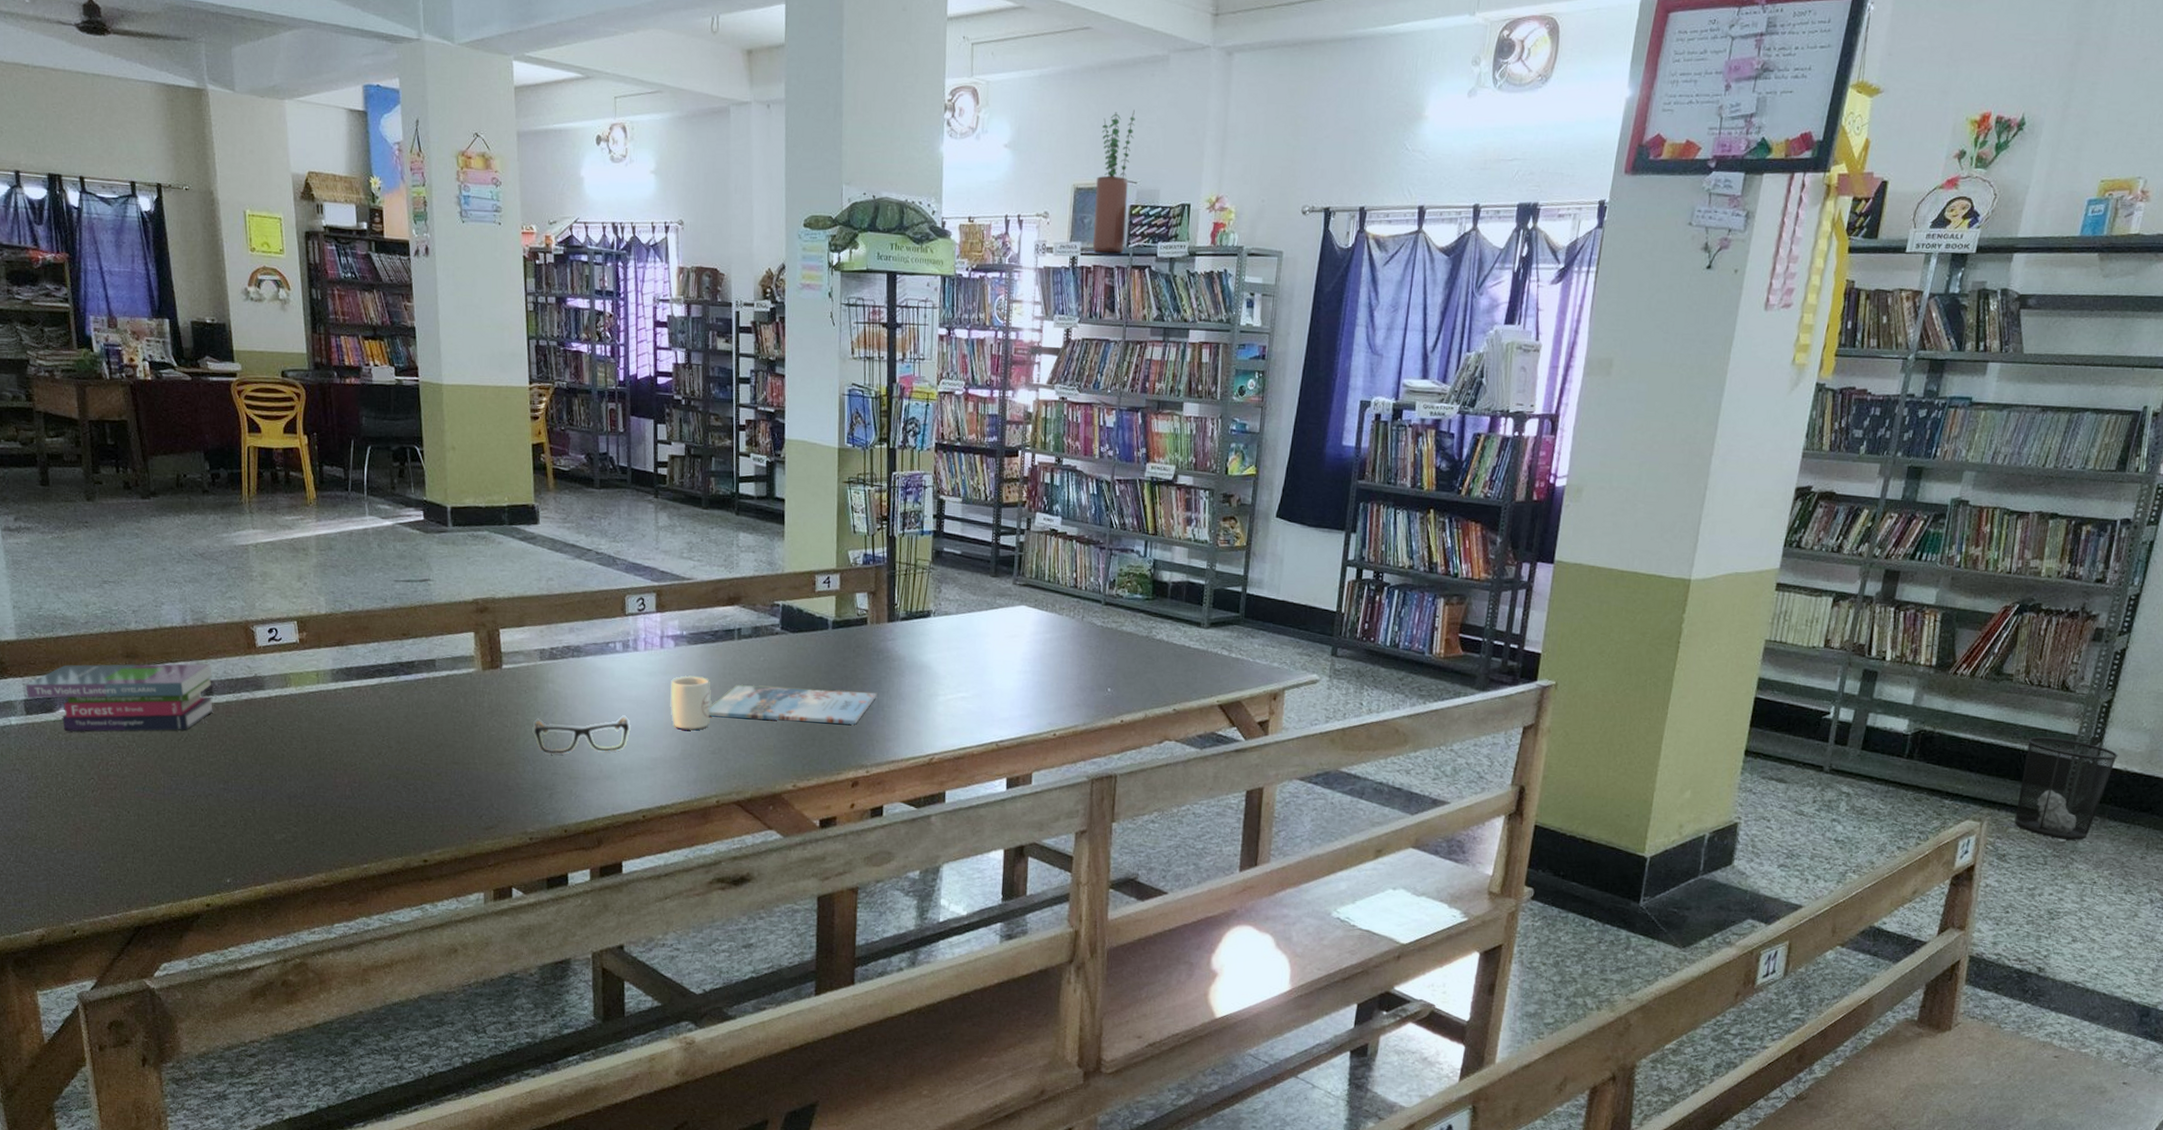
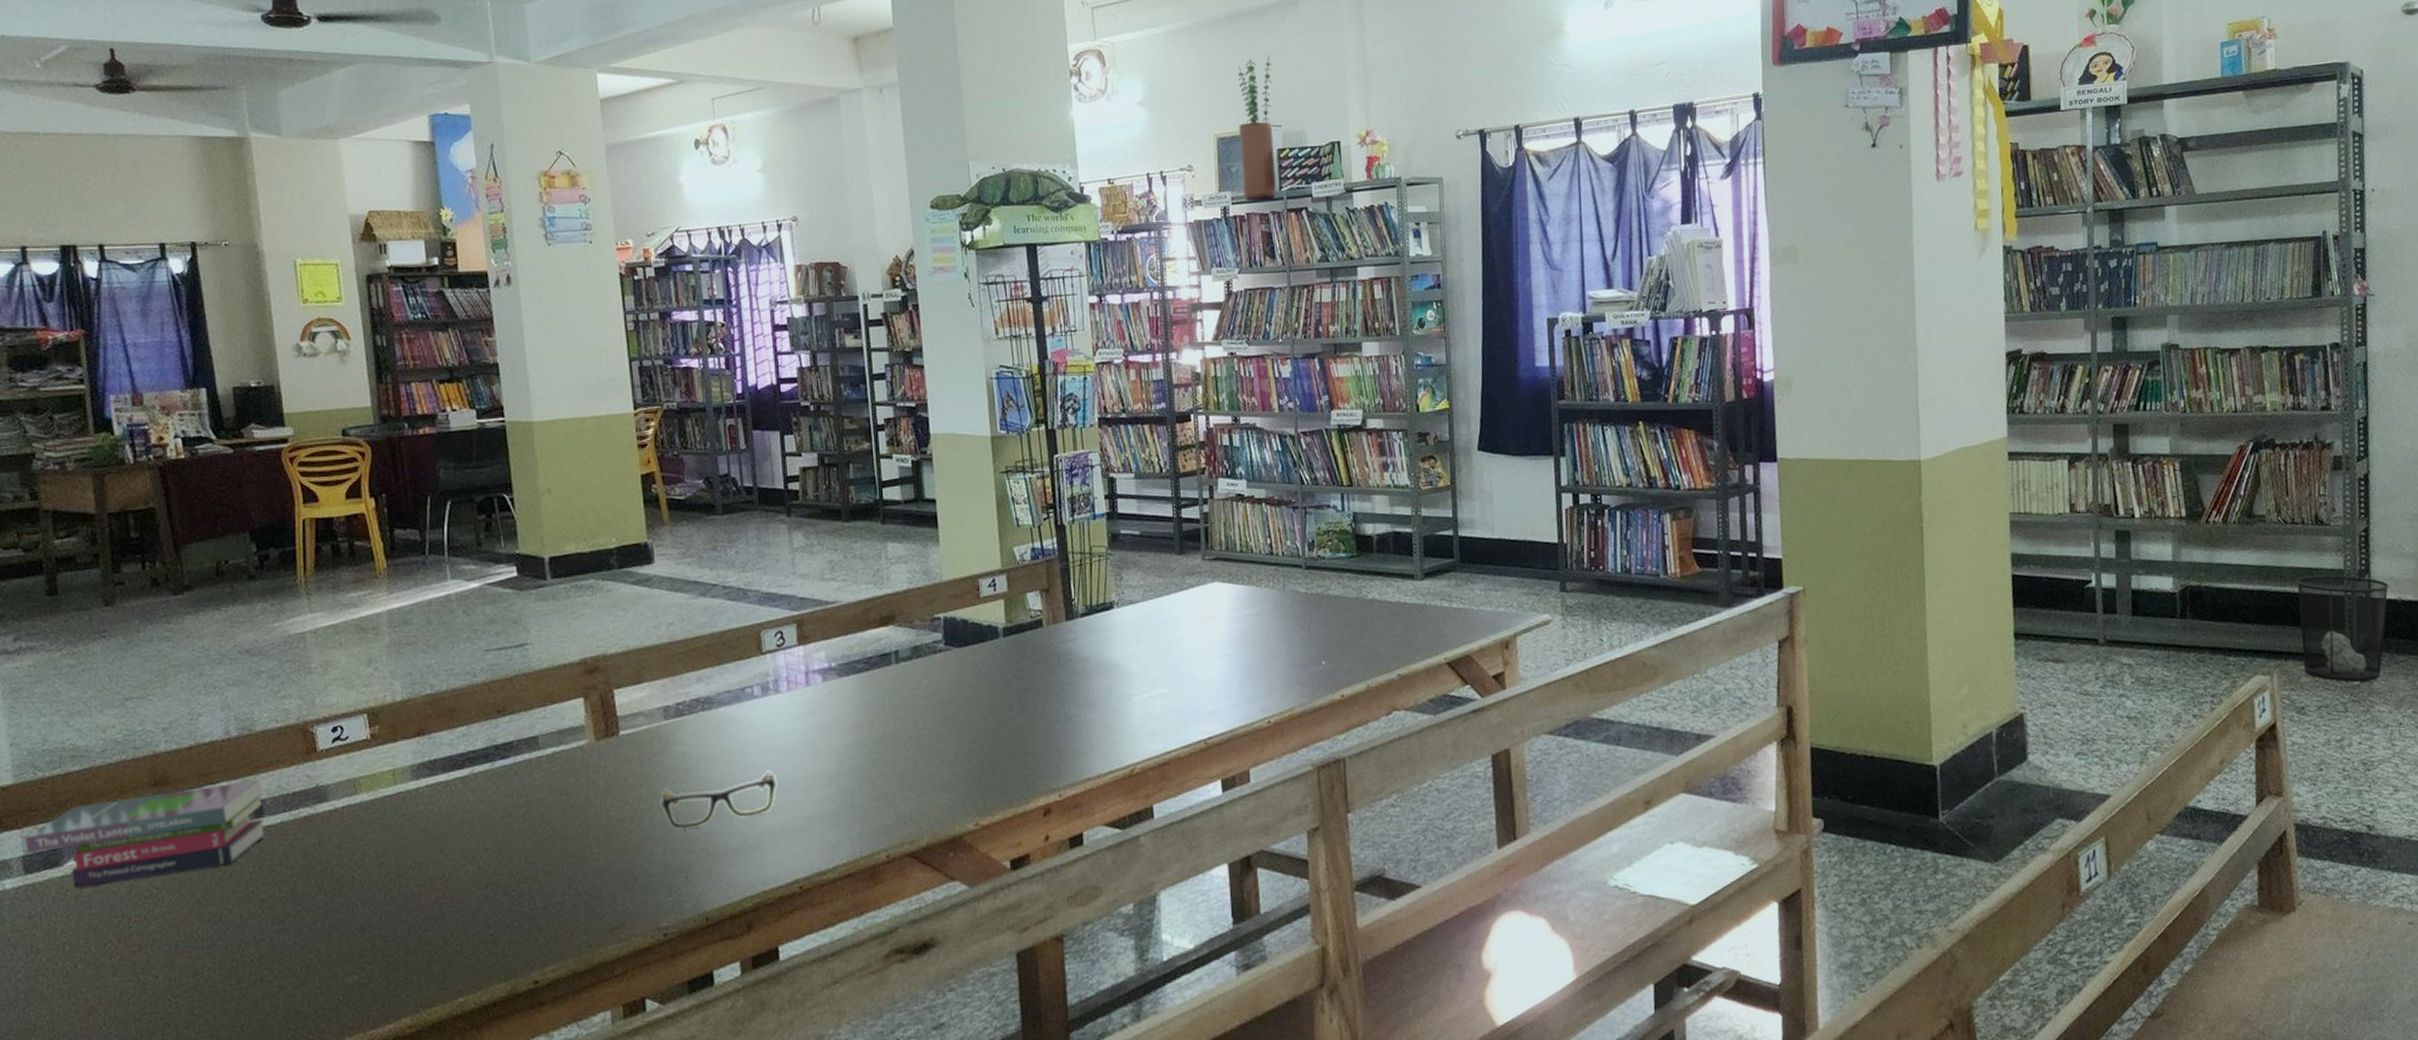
mug: present [671,676,711,731] -> none [821,713,871,778]
magazine: present [709,685,876,725] -> none [869,702,1062,758]

